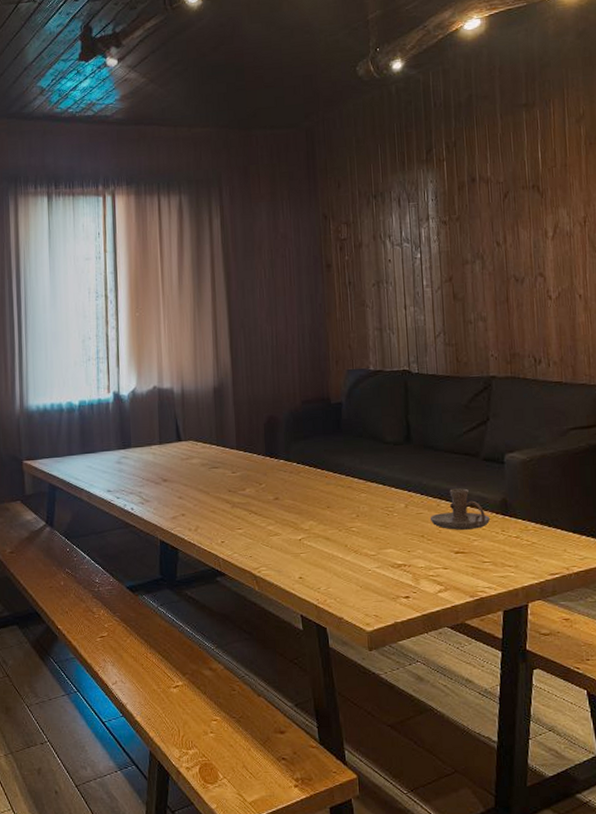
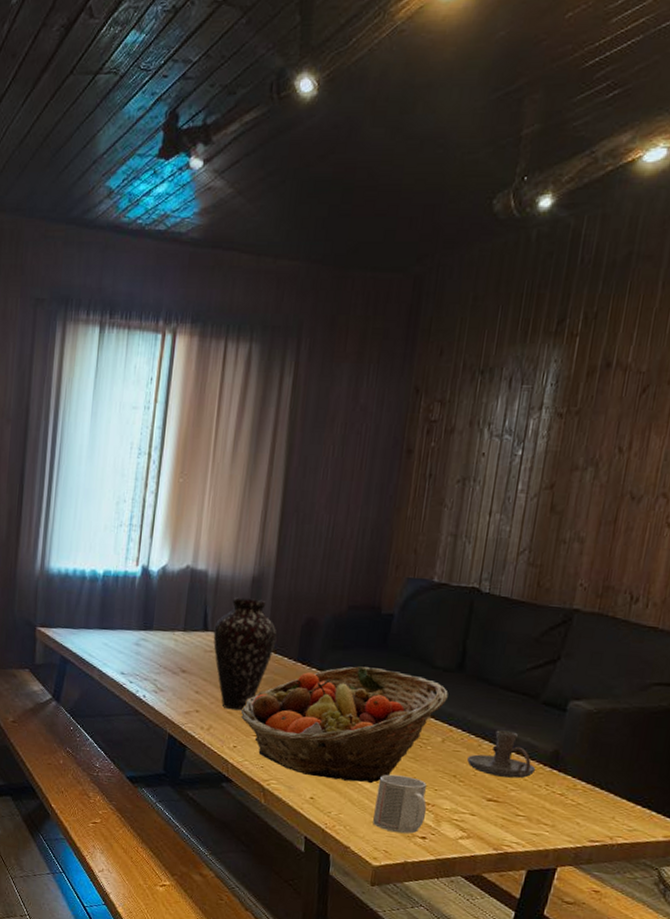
vase: none [186,406,244,509] -> present [213,597,278,711]
fruit basket: none [222,451,402,558] -> present [240,666,448,784]
mug: none [357,543,404,597] -> present [373,774,427,834]

